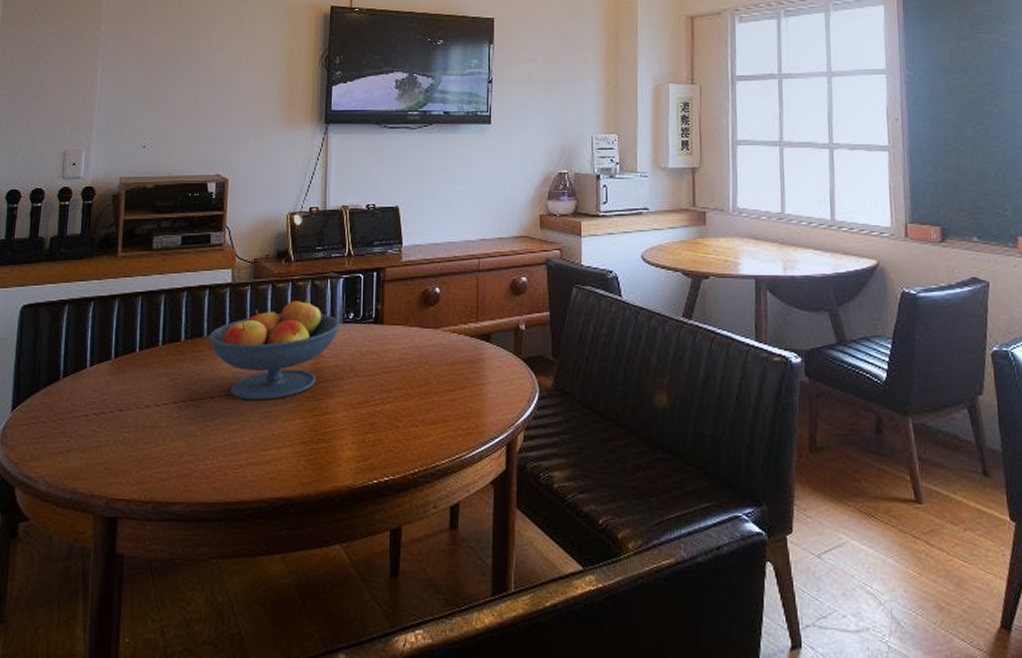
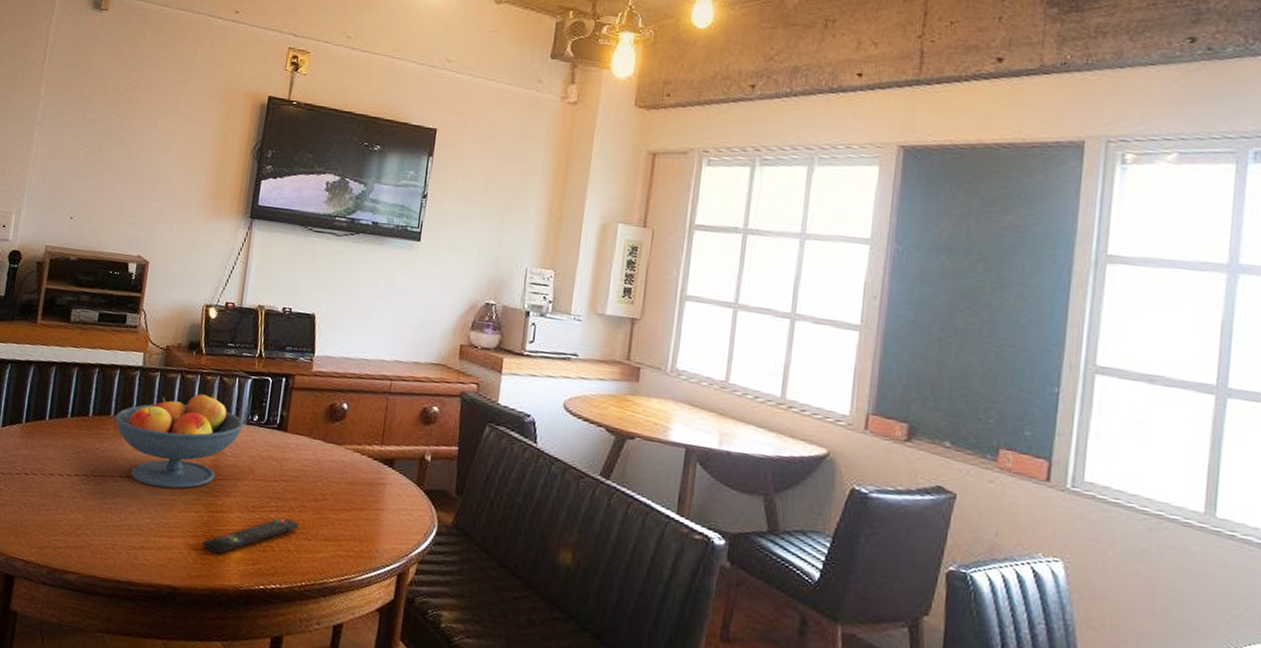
remote control: none [312,408,405,457] -> present [203,517,299,555]

